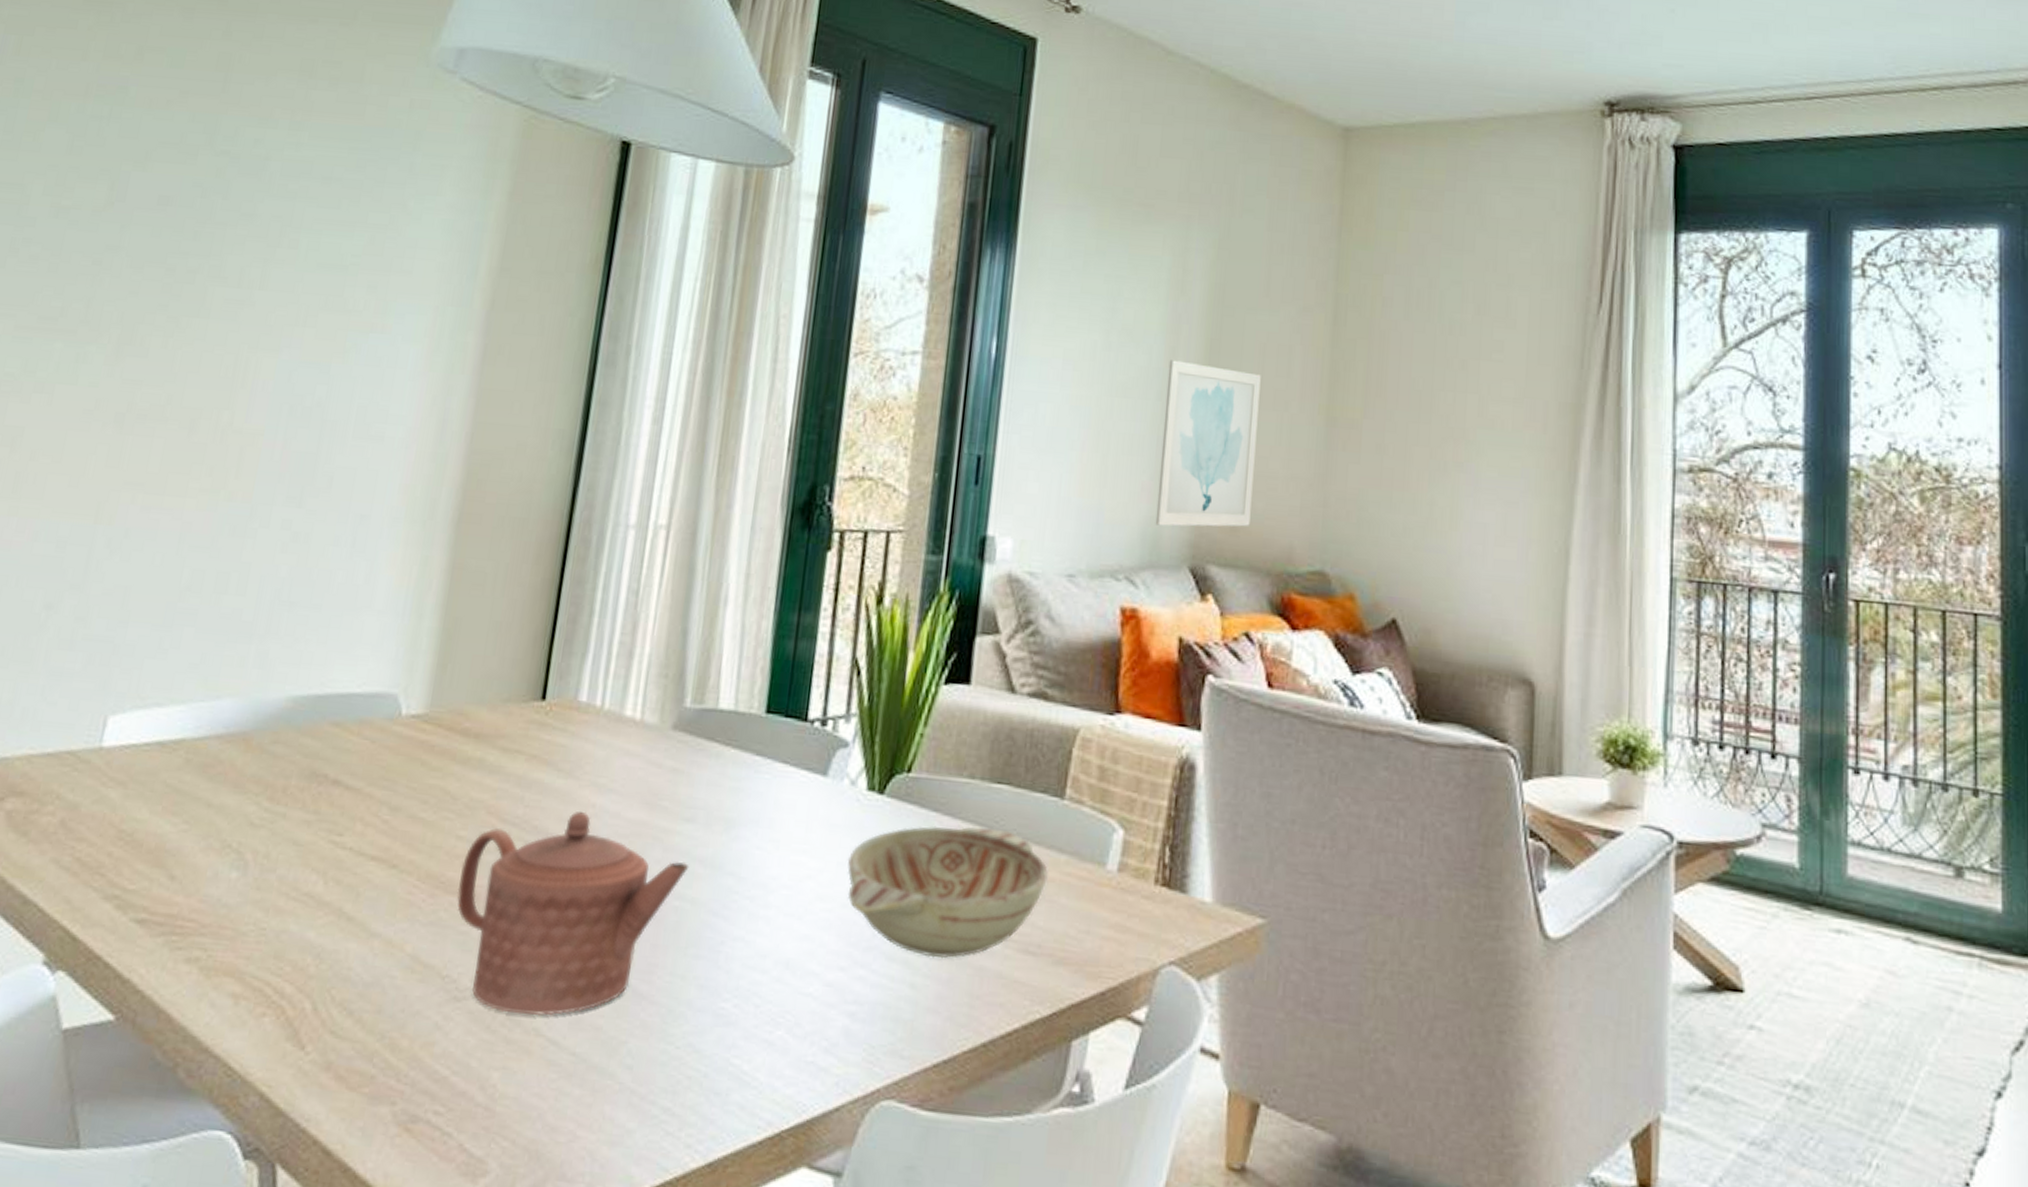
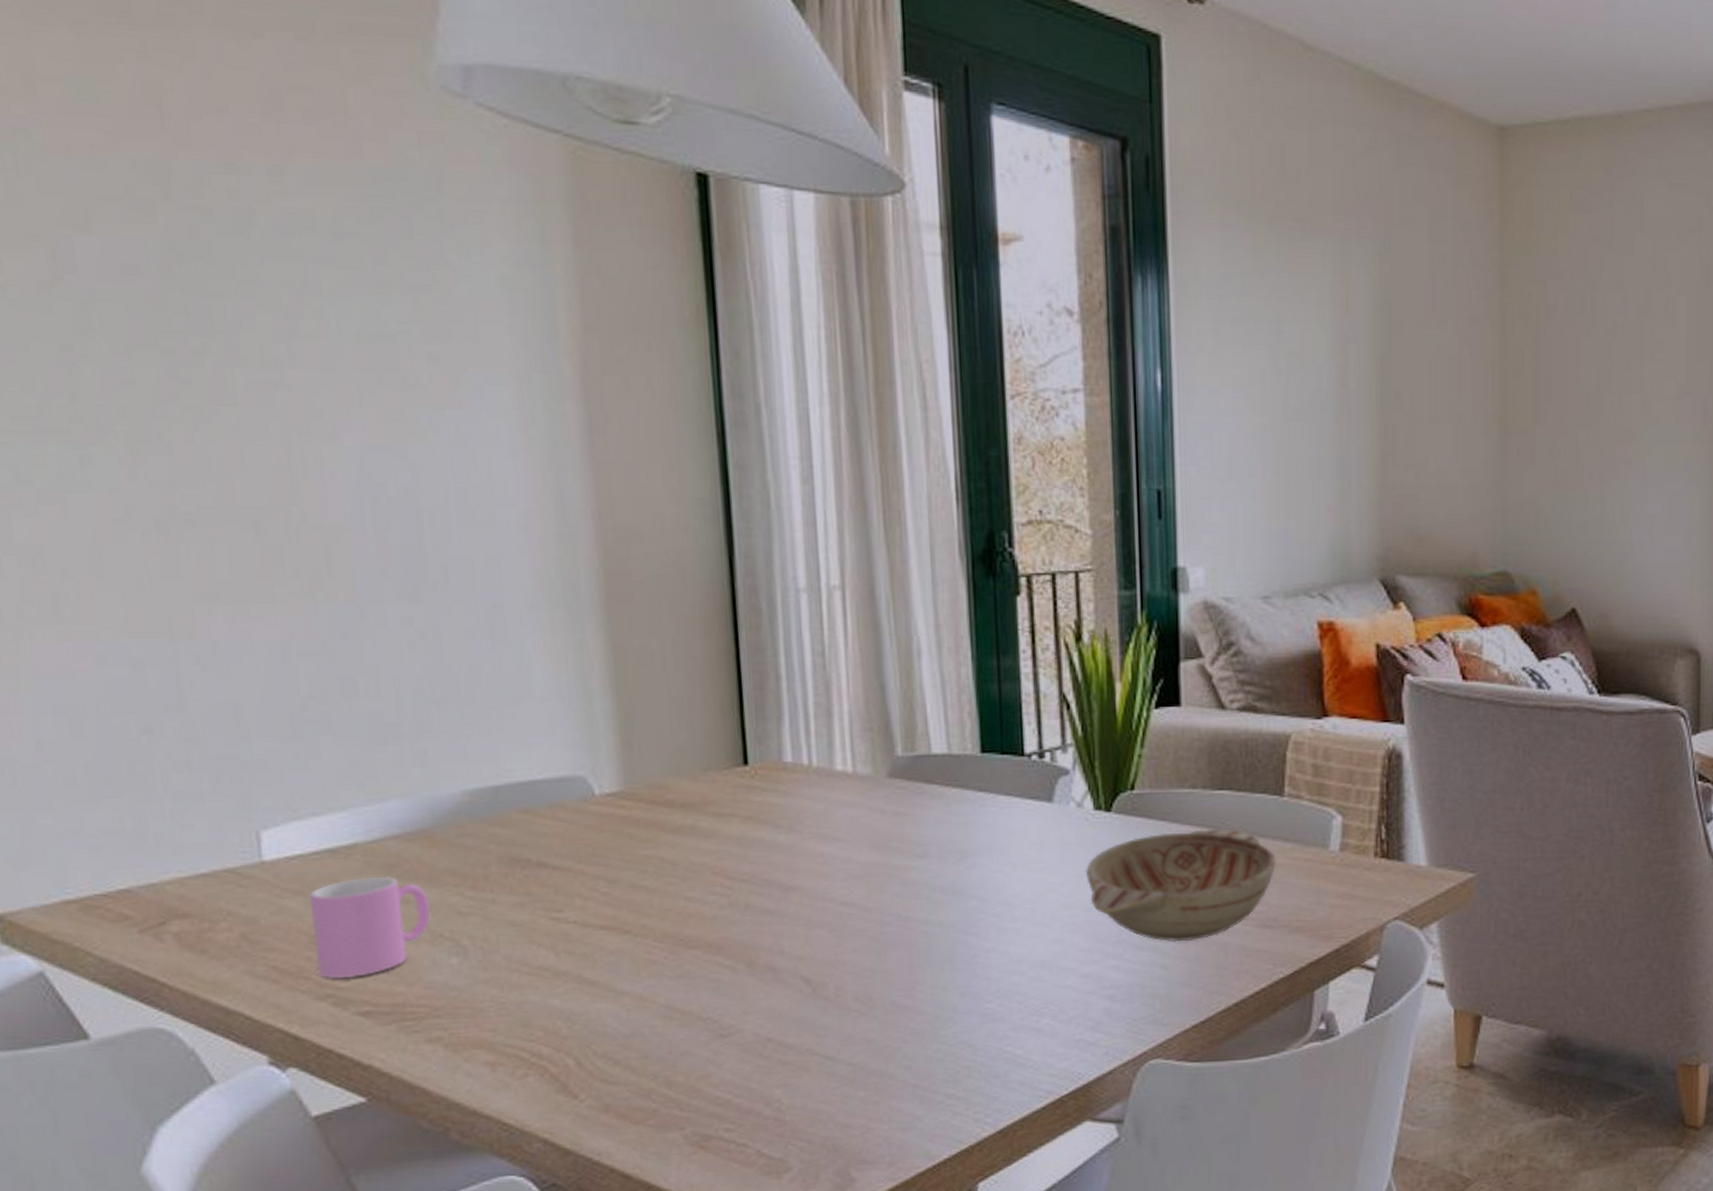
cup: none [114,774,230,881] -> present [309,876,431,978]
teapot: present [457,811,689,1015] -> none [697,860,931,1040]
wall art: present [1155,360,1261,527] -> none [1341,380,1434,543]

